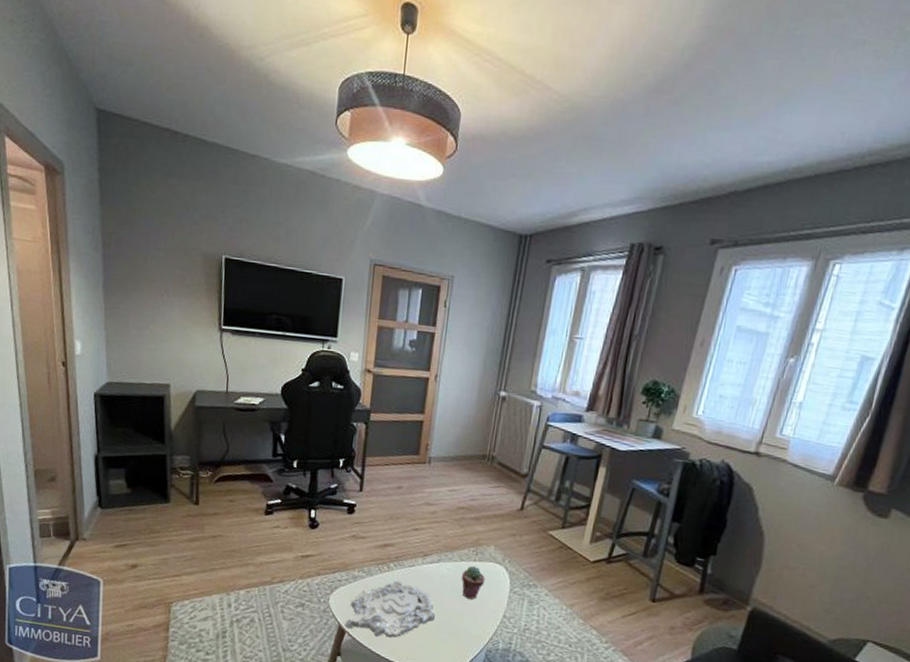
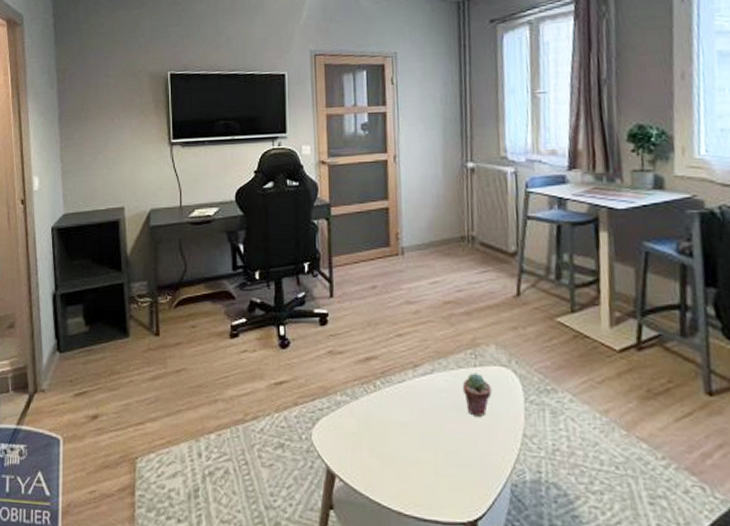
decorative tray: present [345,579,435,638] -> none [334,401,439,478]

